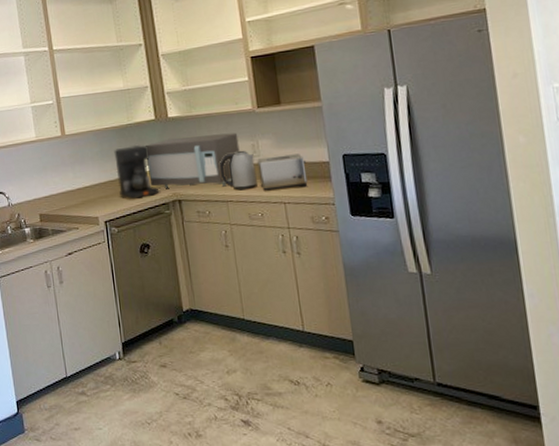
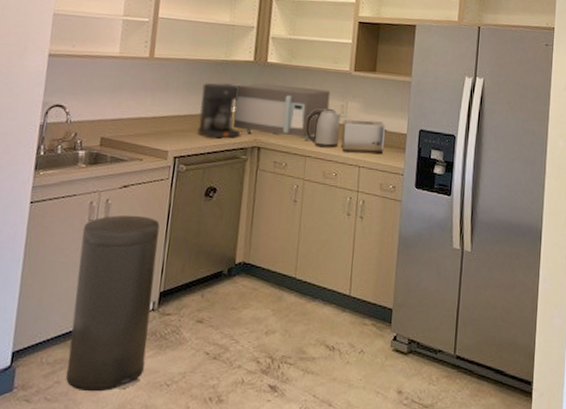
pedal bin: none [44,277,125,430] -> present [65,215,160,391]

